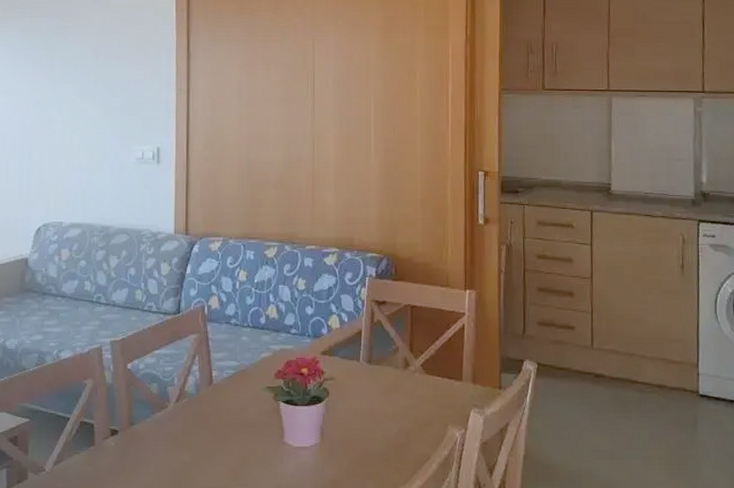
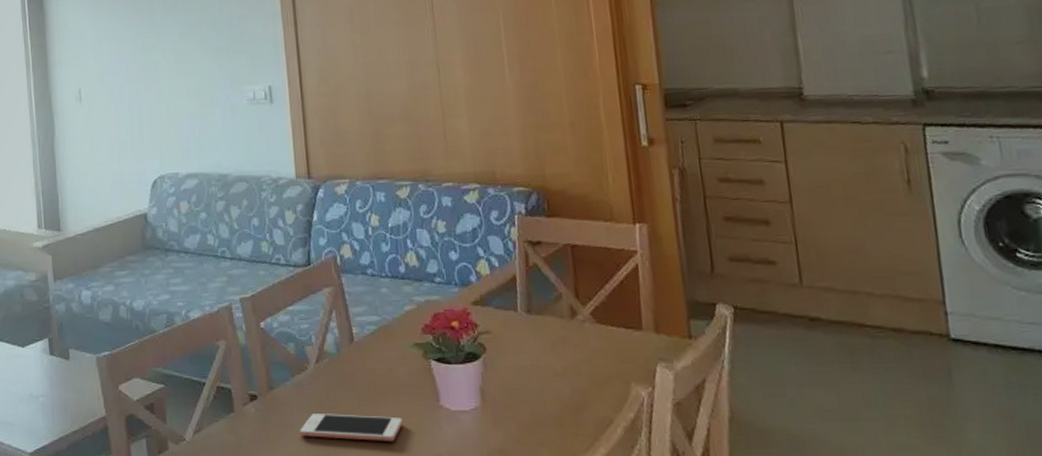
cell phone: none [155,448,249,474] -> present [300,414,403,442]

